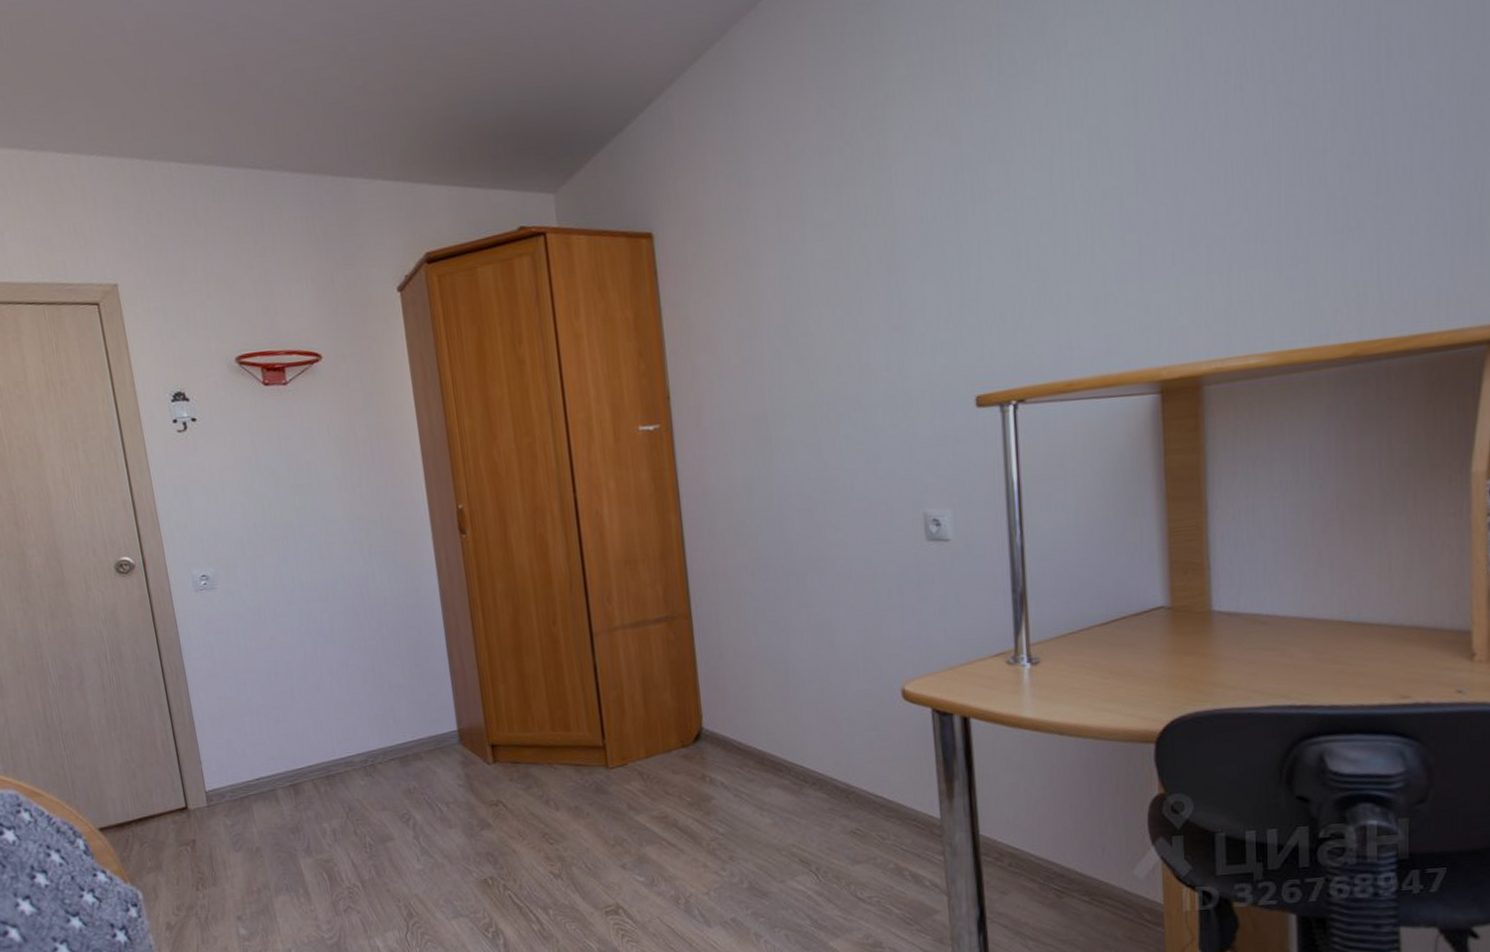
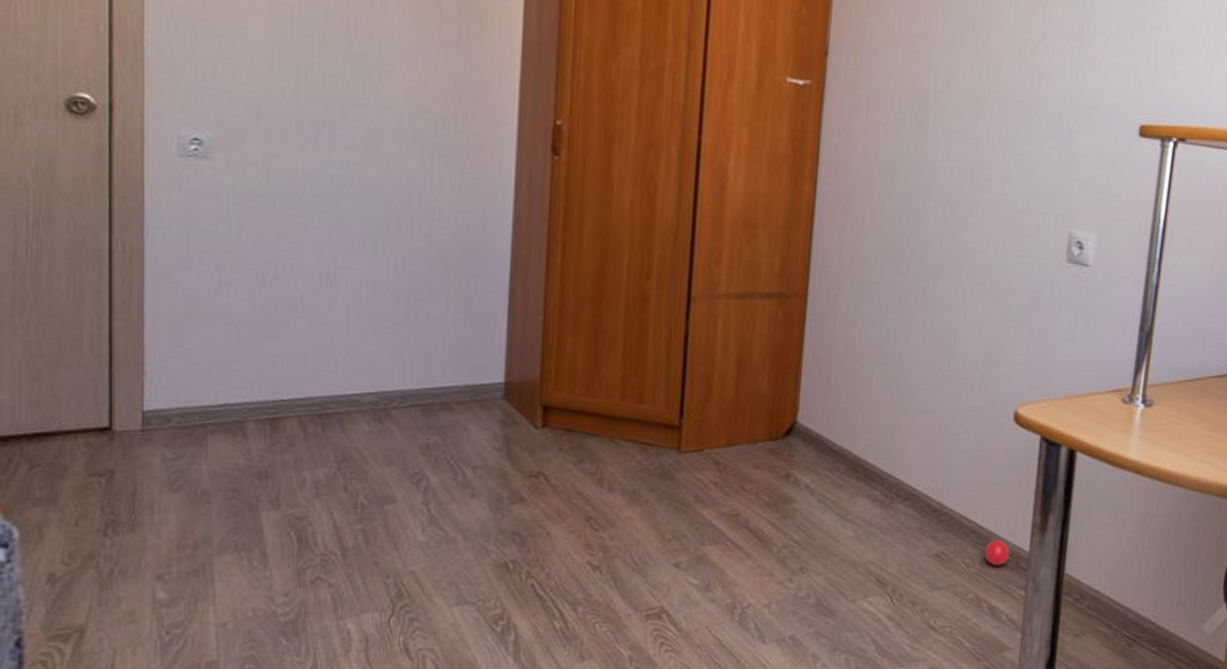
ball: none [896,811,922,836] -> present [984,540,1010,566]

